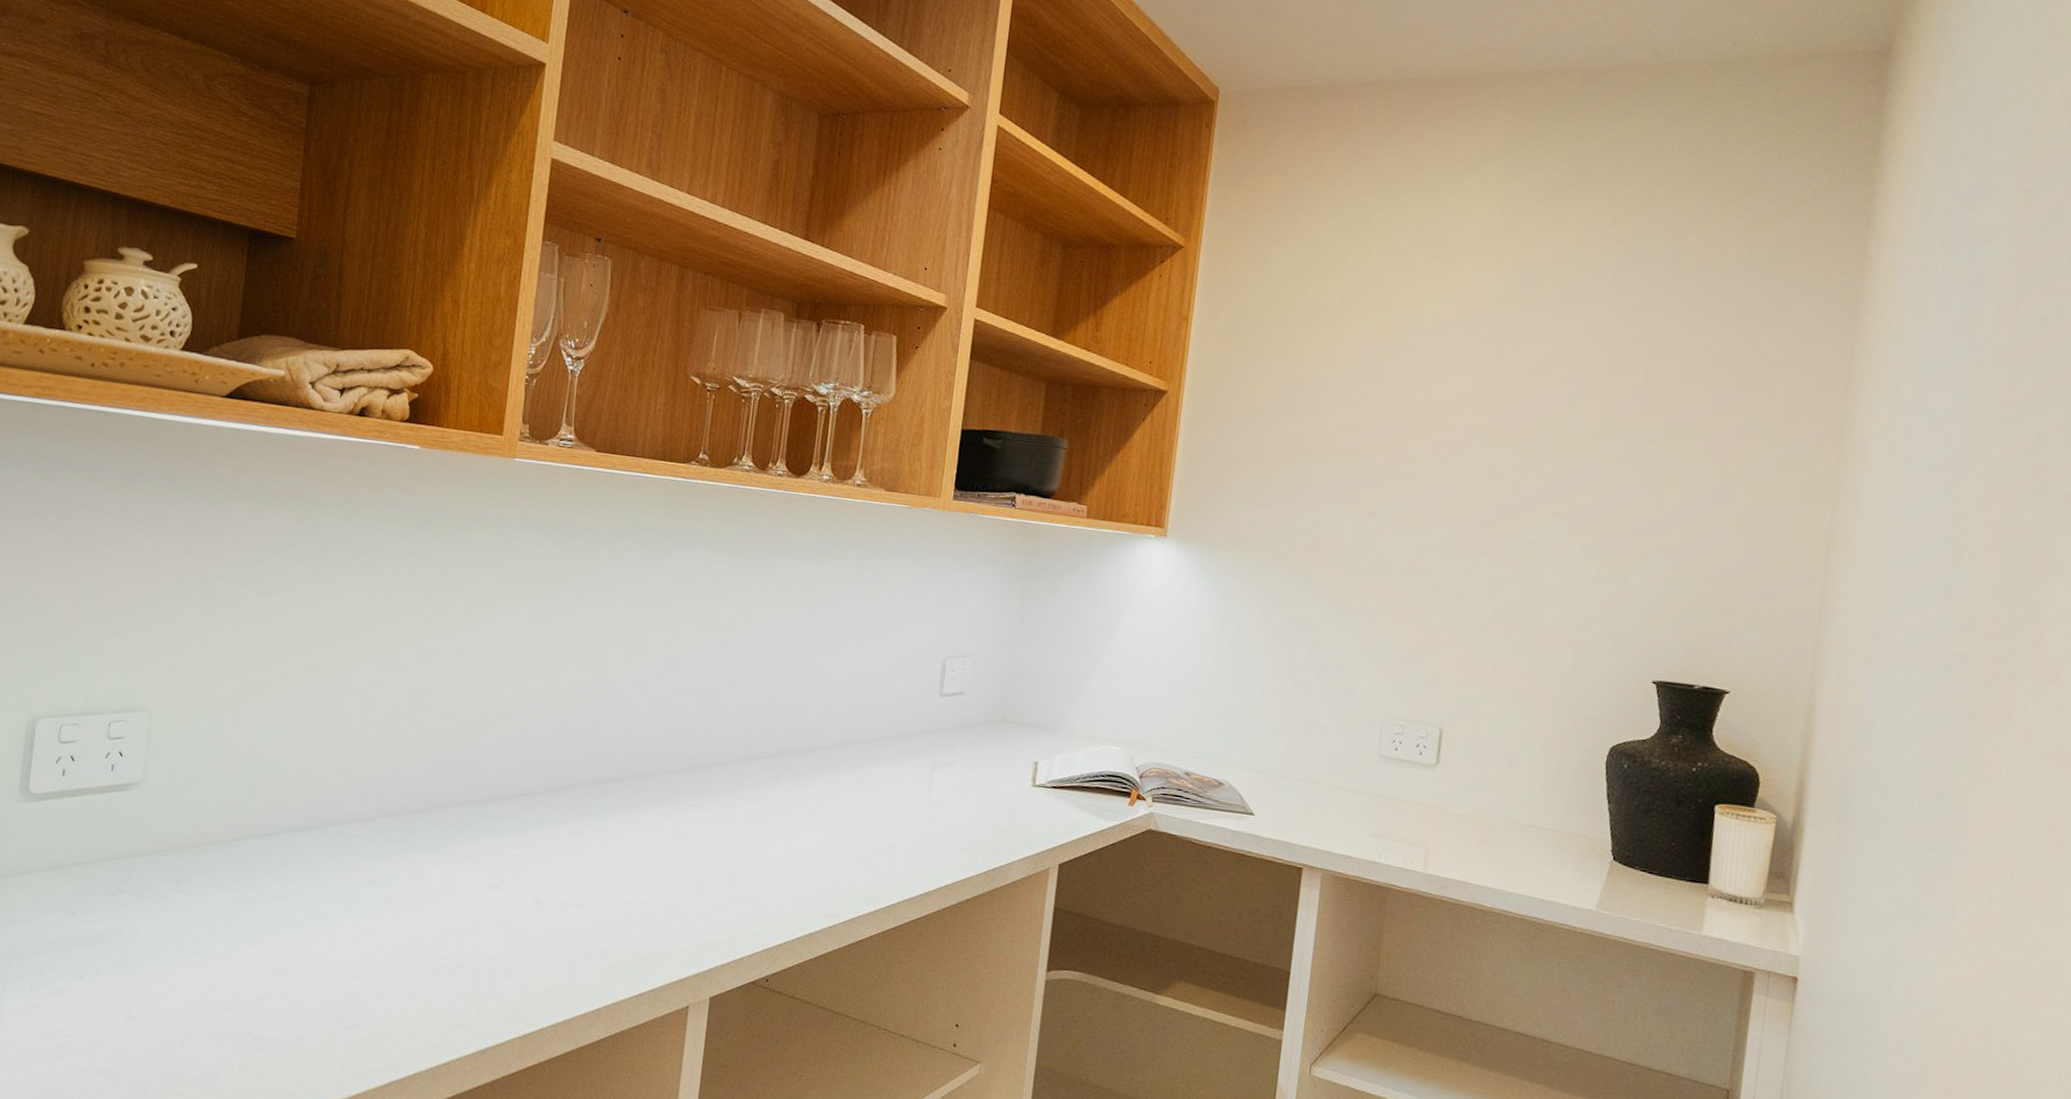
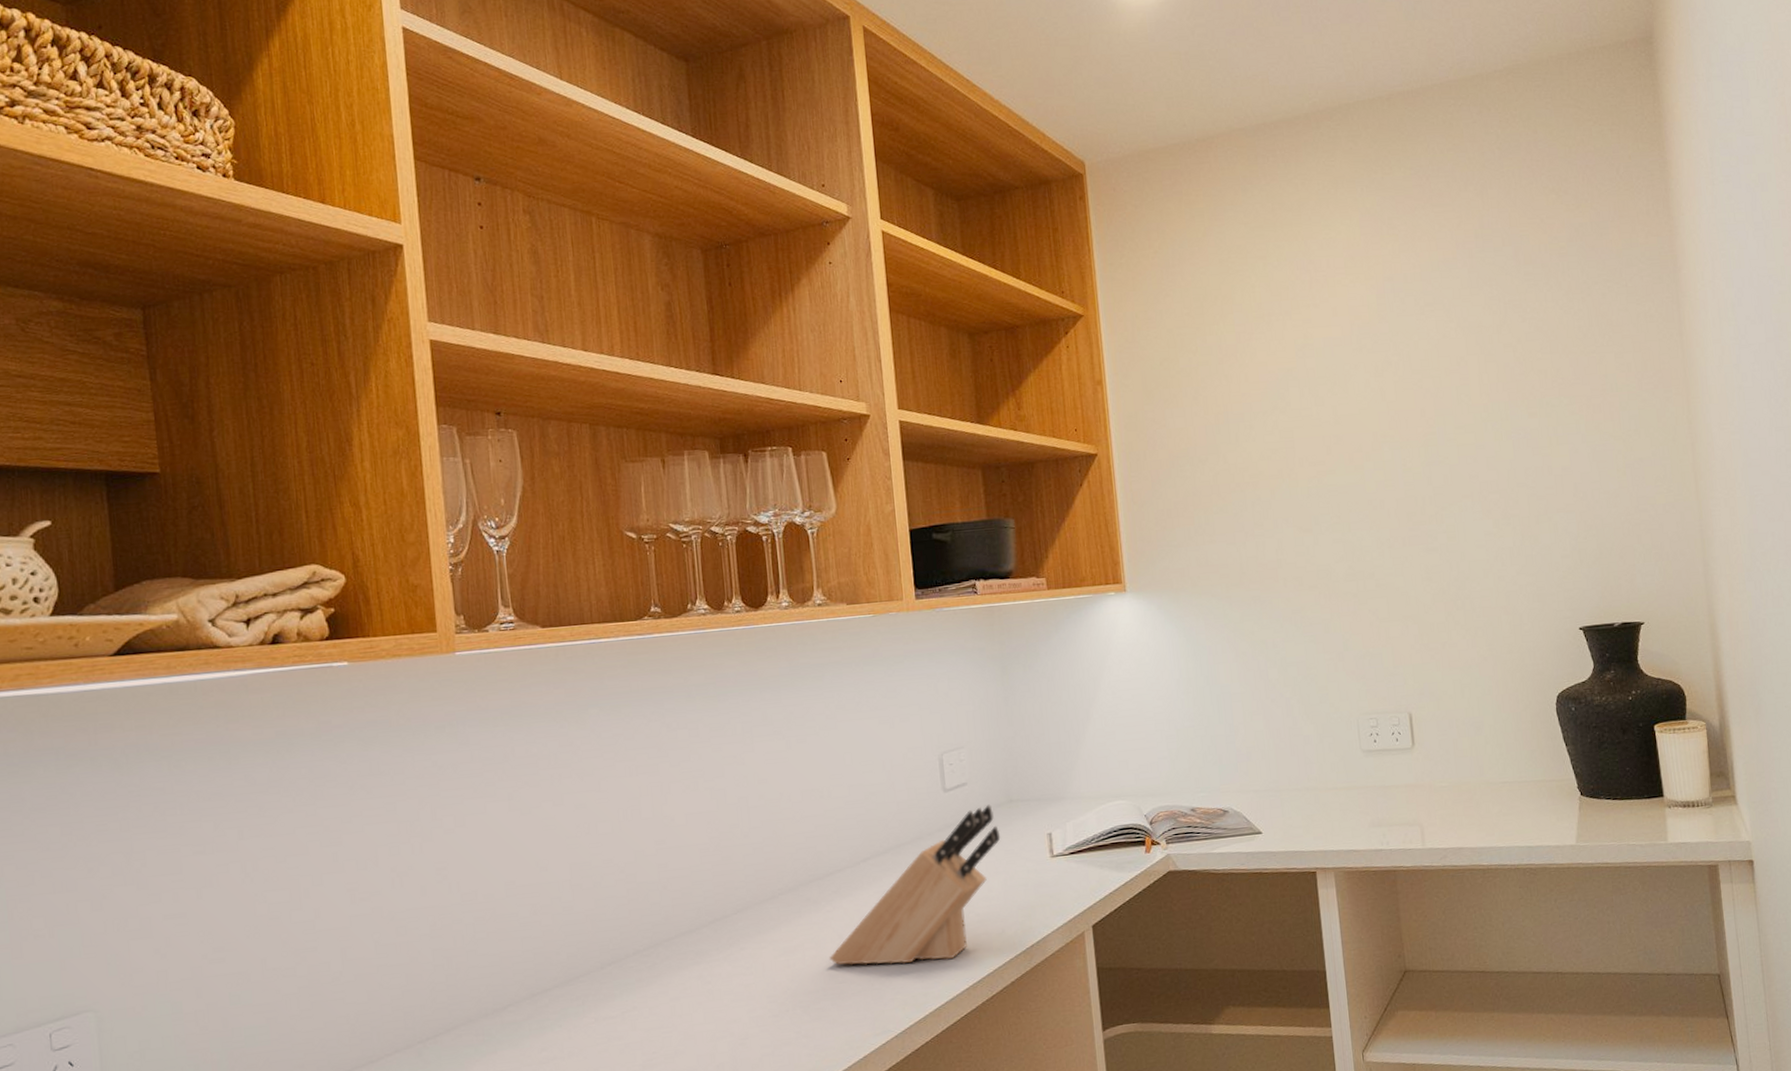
knife block: none [796,719,987,862] -> present [829,804,1001,965]

